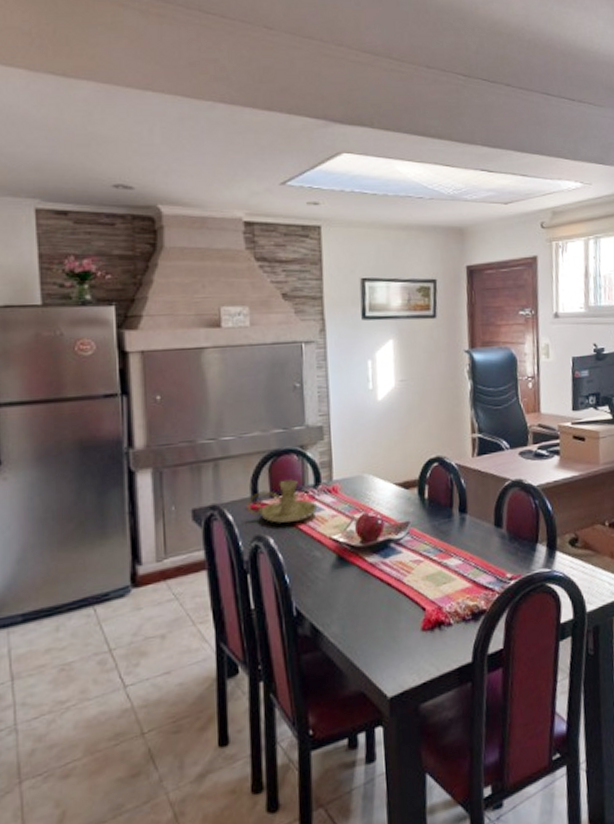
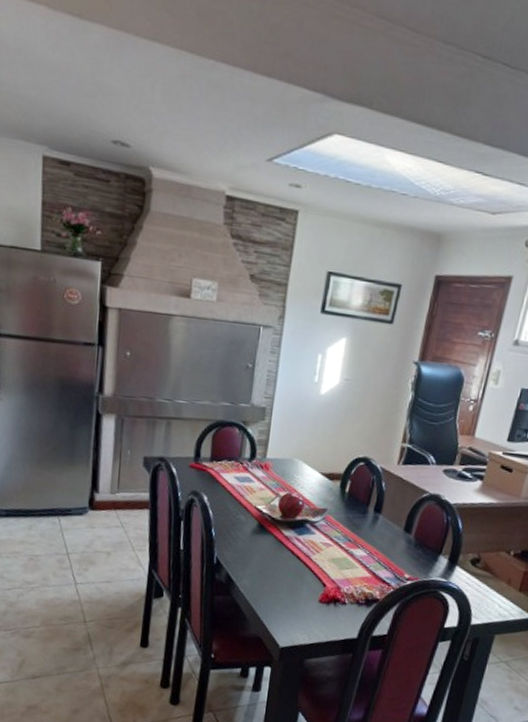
candle holder: present [246,479,318,523] -> none [189,448,250,487]

